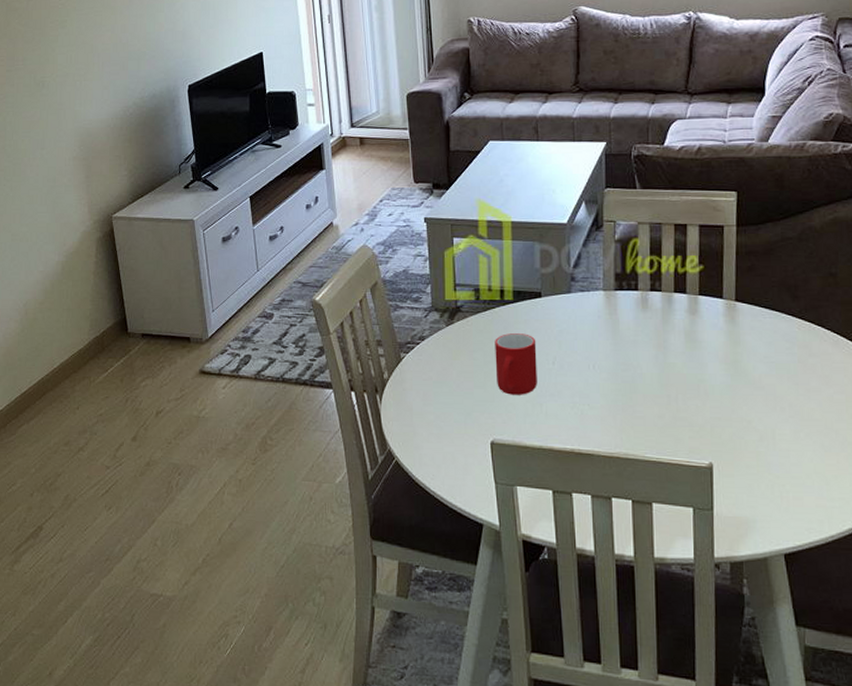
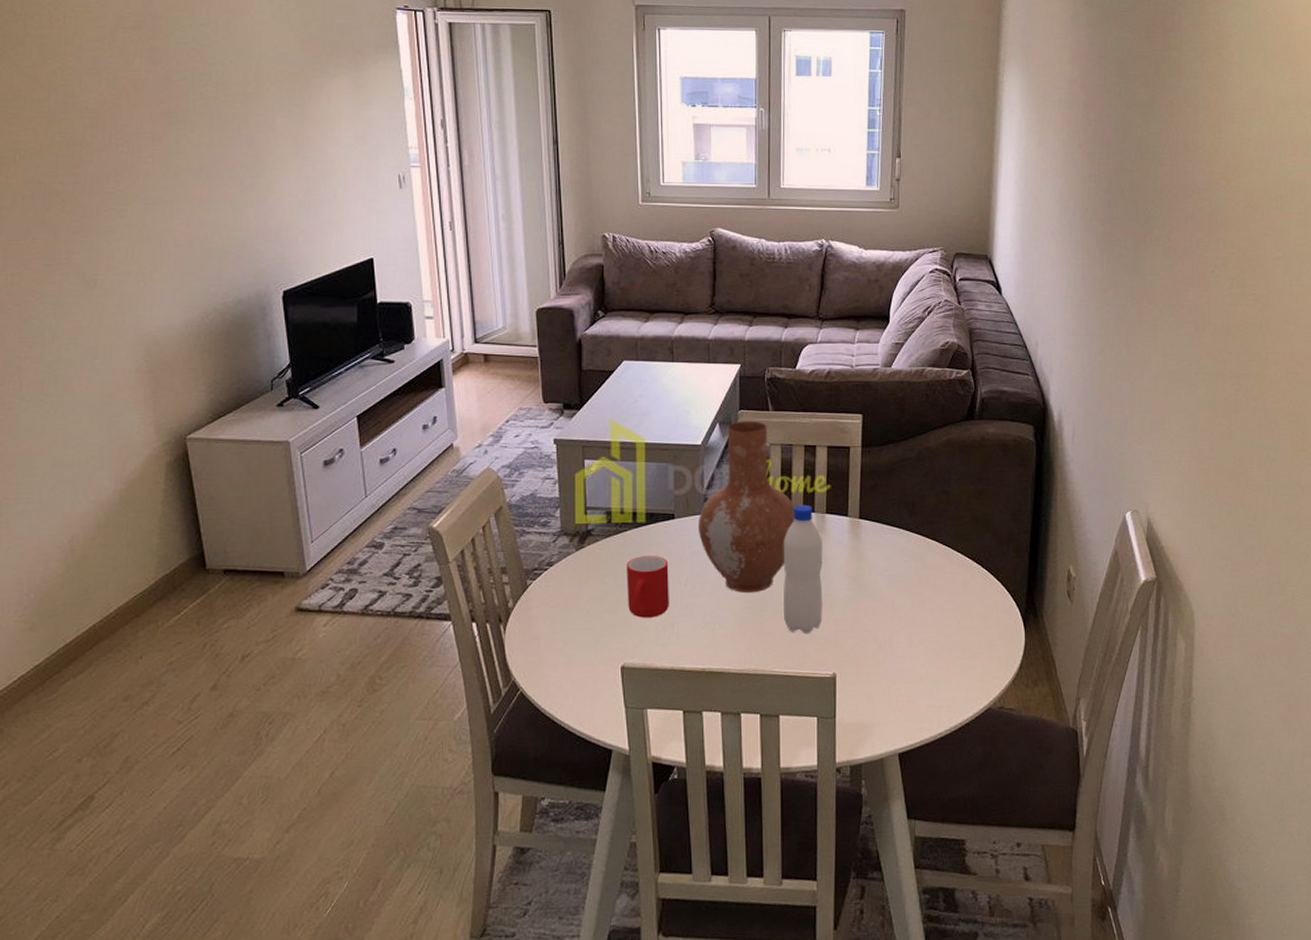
vase: none [565,199,666,375] -> present [698,421,795,594]
water bottle: none [653,285,697,420] -> present [782,504,823,634]

